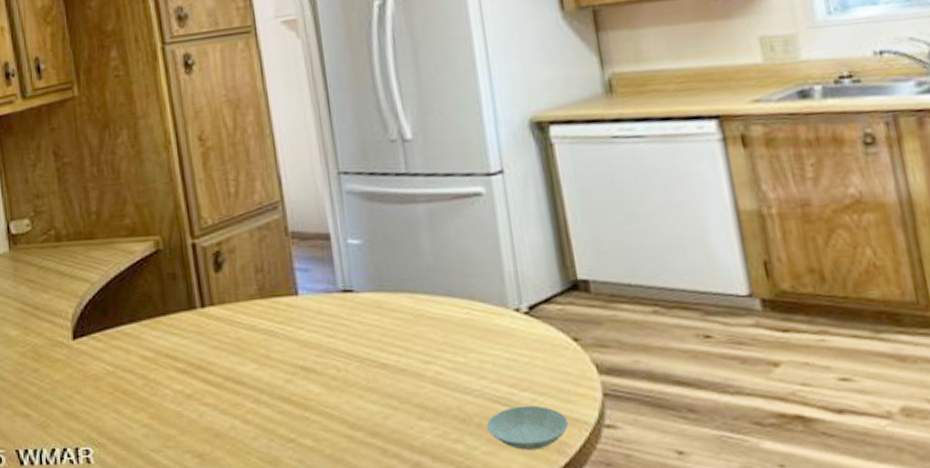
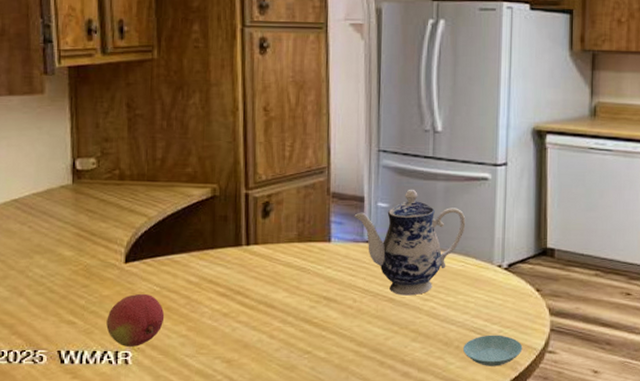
fruit: none [62,375,123,442] -> present [106,293,165,347]
teapot: none [321,217,463,359] -> present [354,189,466,296]

